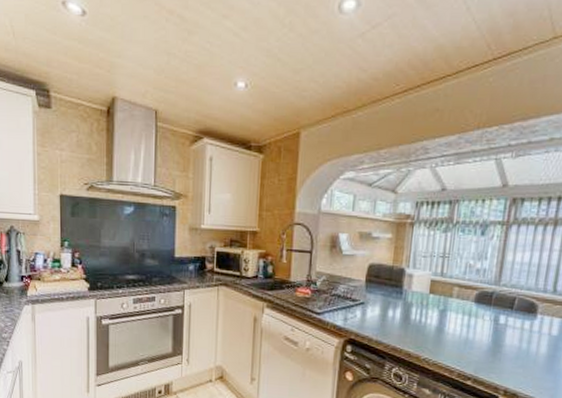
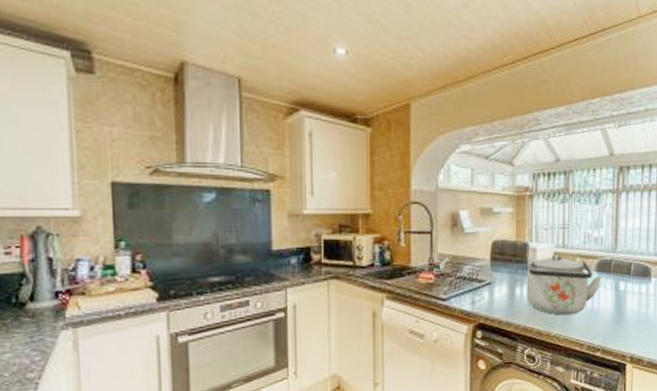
kettle: none [398,281,481,342] -> present [526,254,602,316]

